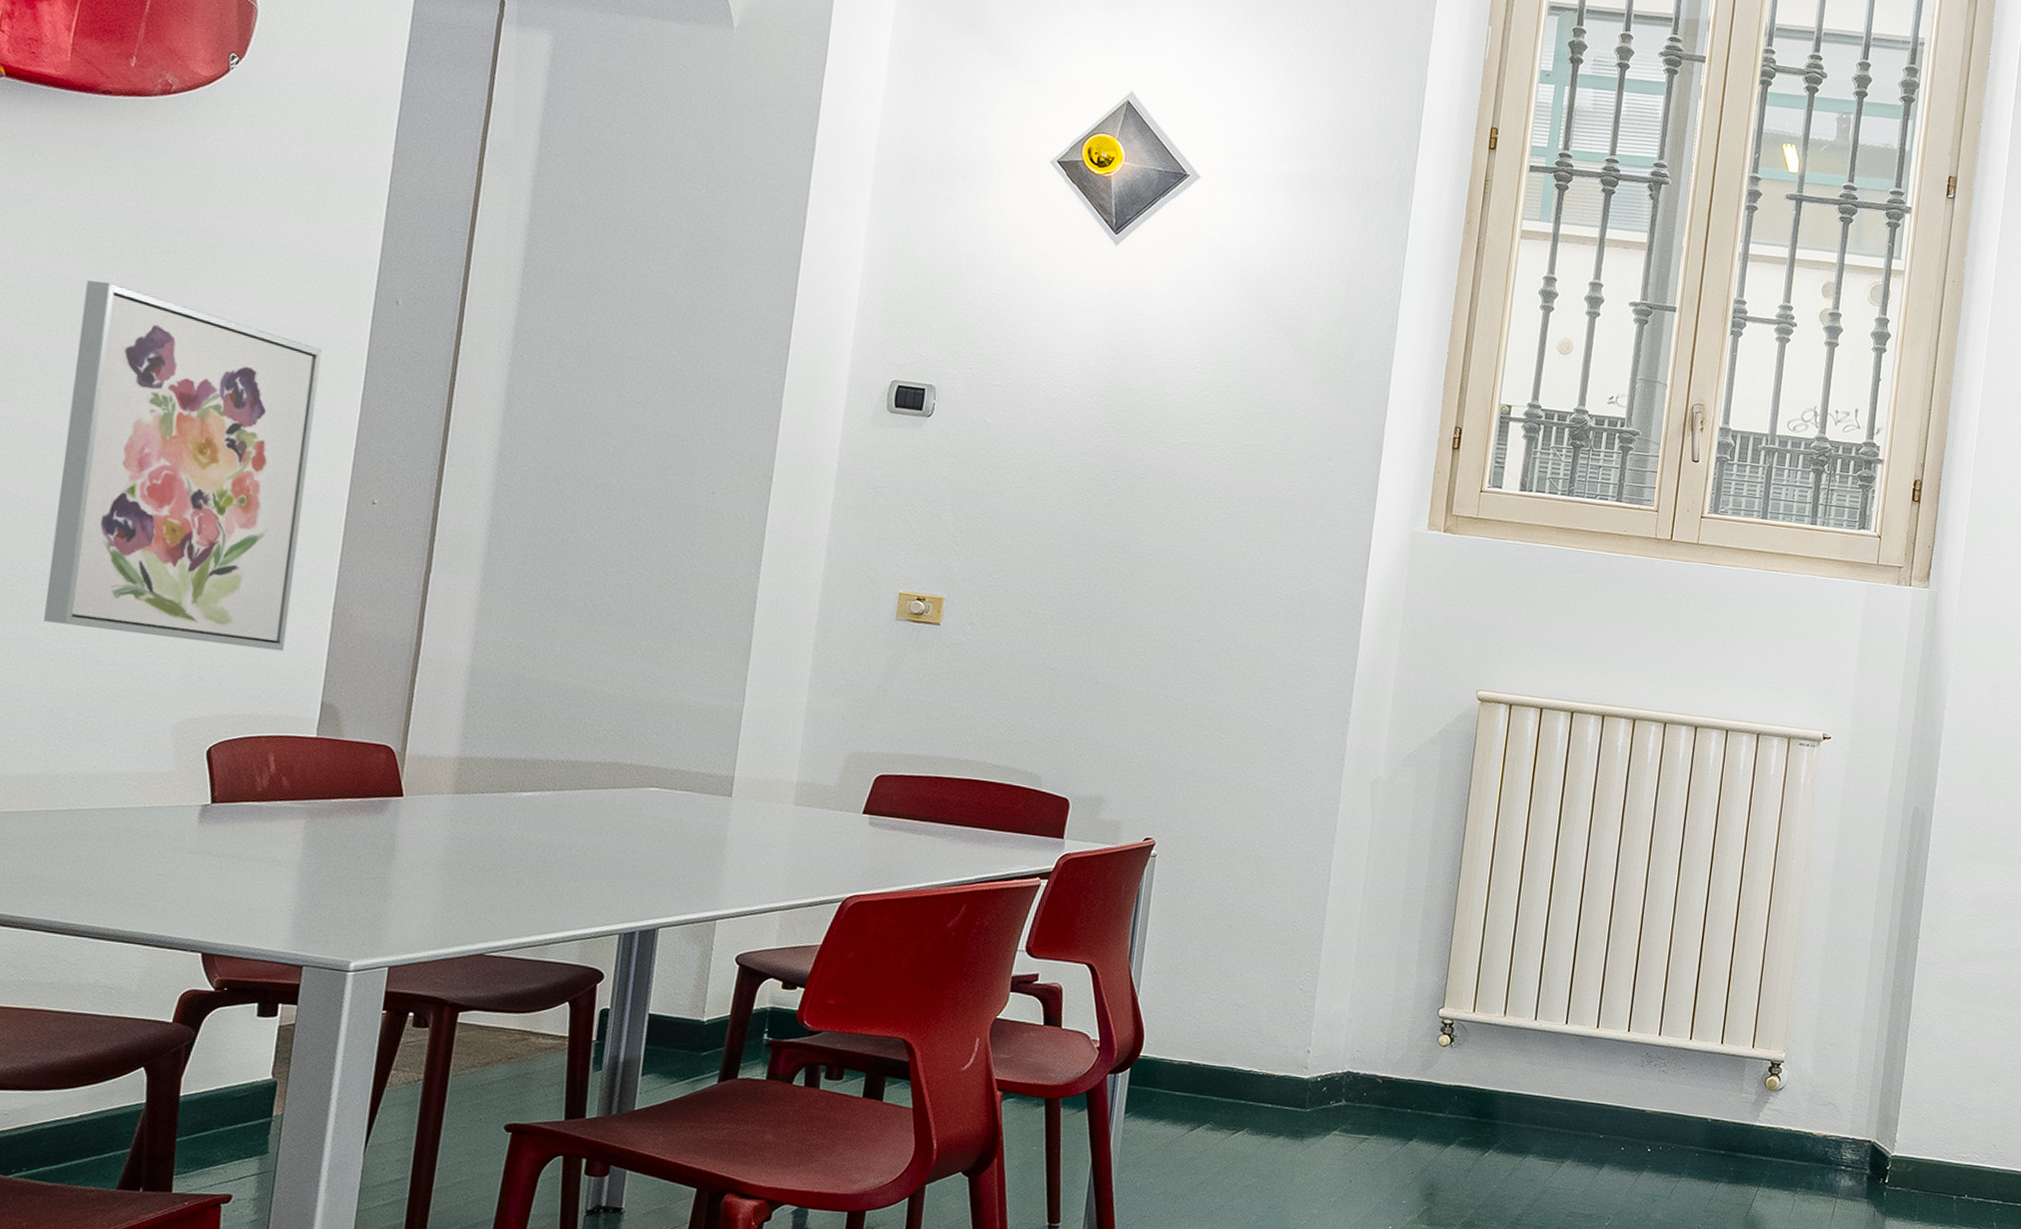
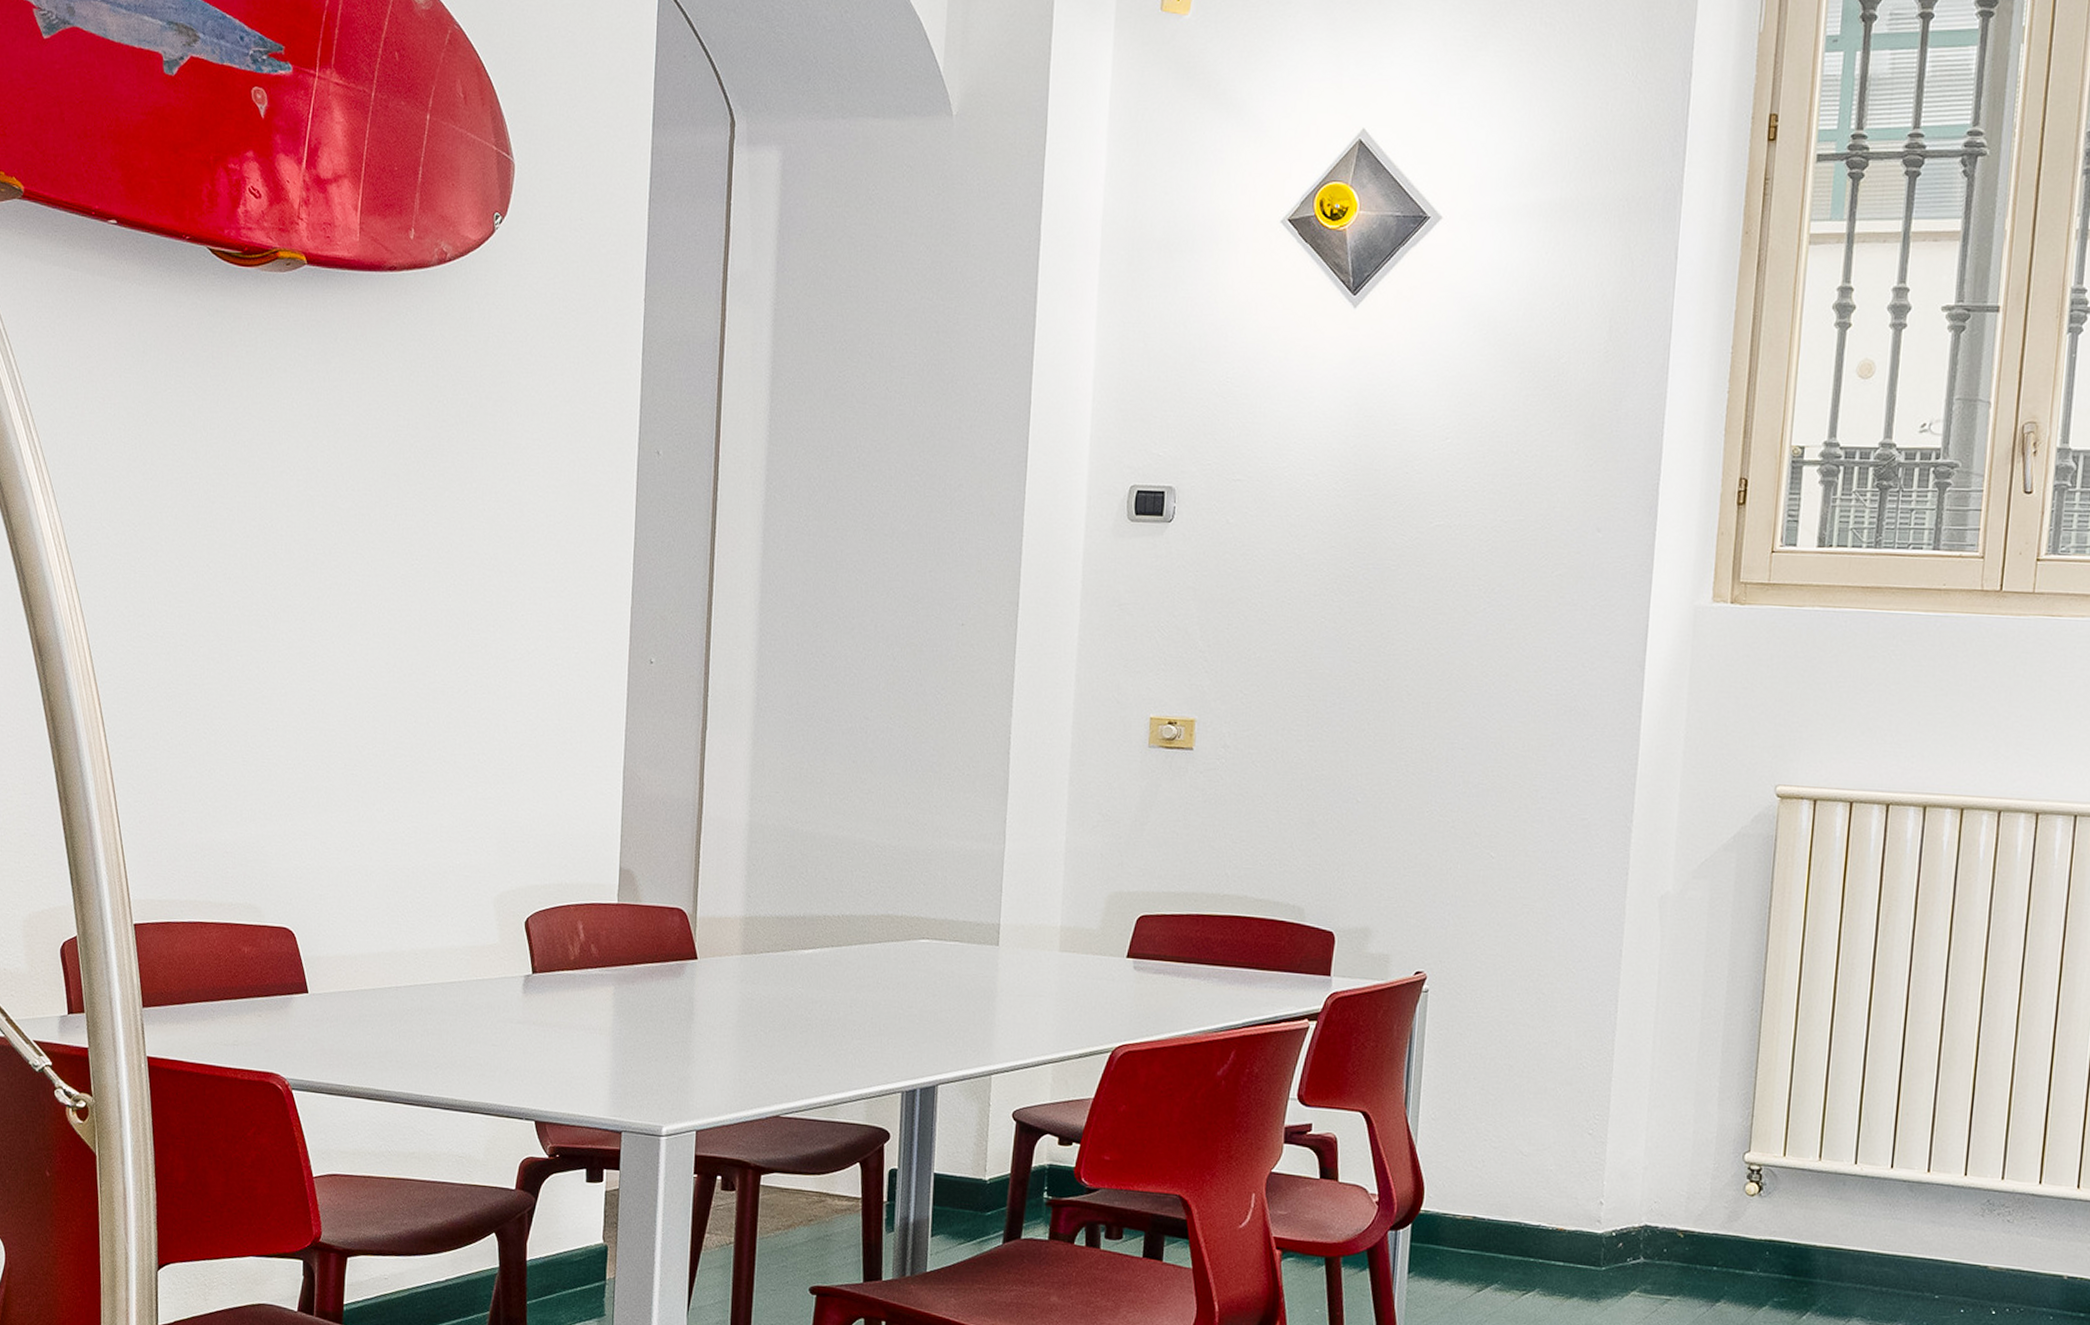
wall art: present [44,280,322,652] -> none [380,460,595,819]

